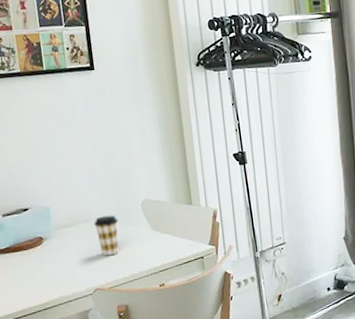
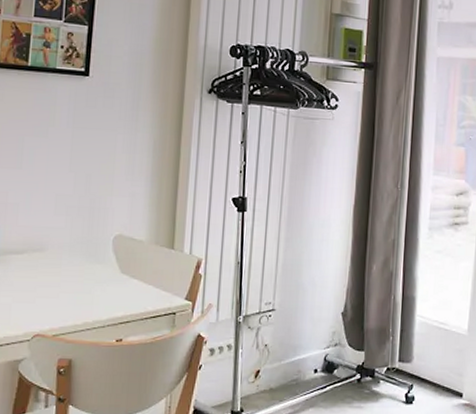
coffee cup: present [93,215,119,256] -> none [49,246,81,296]

